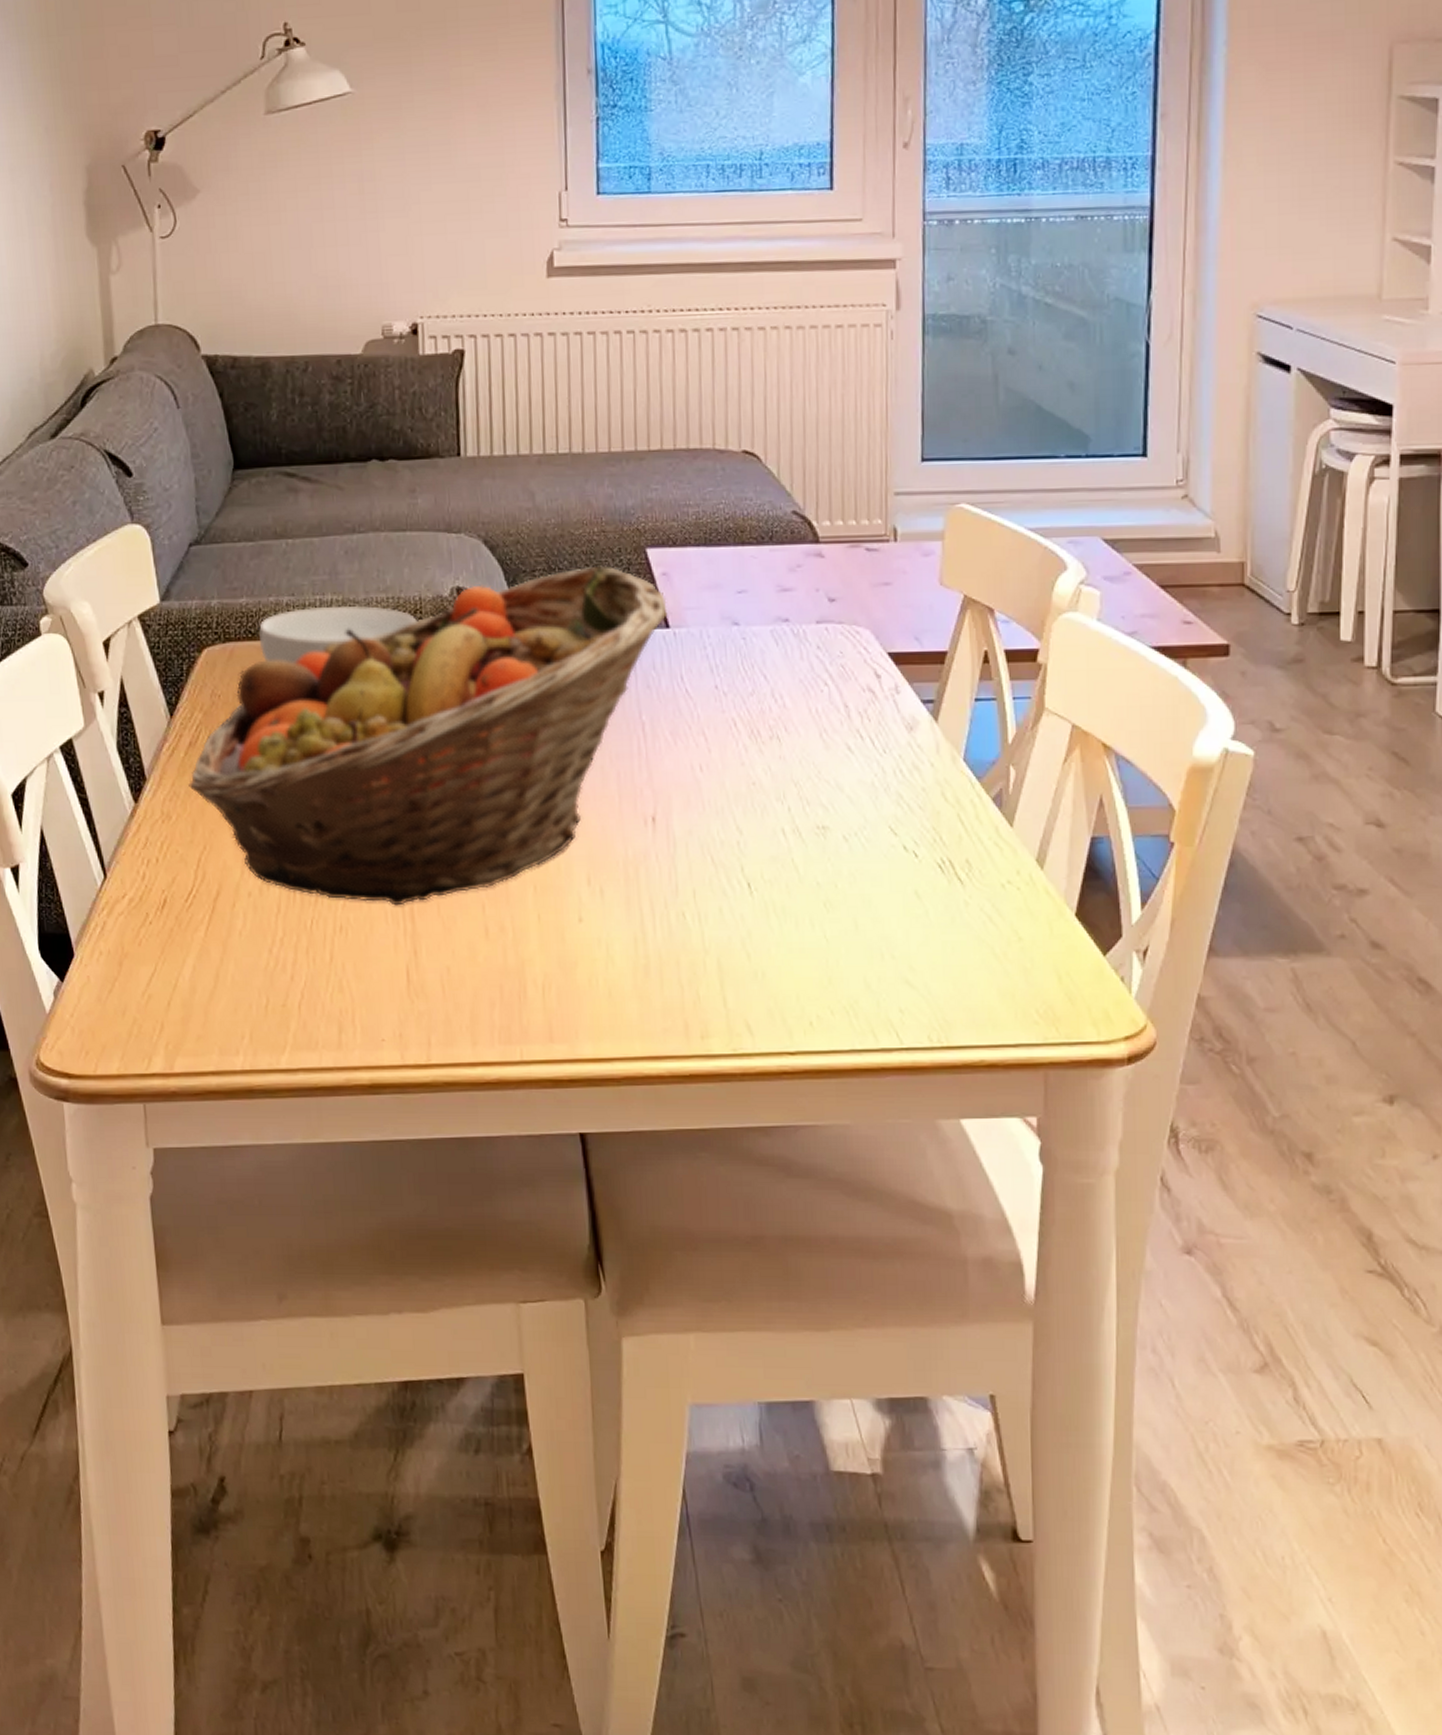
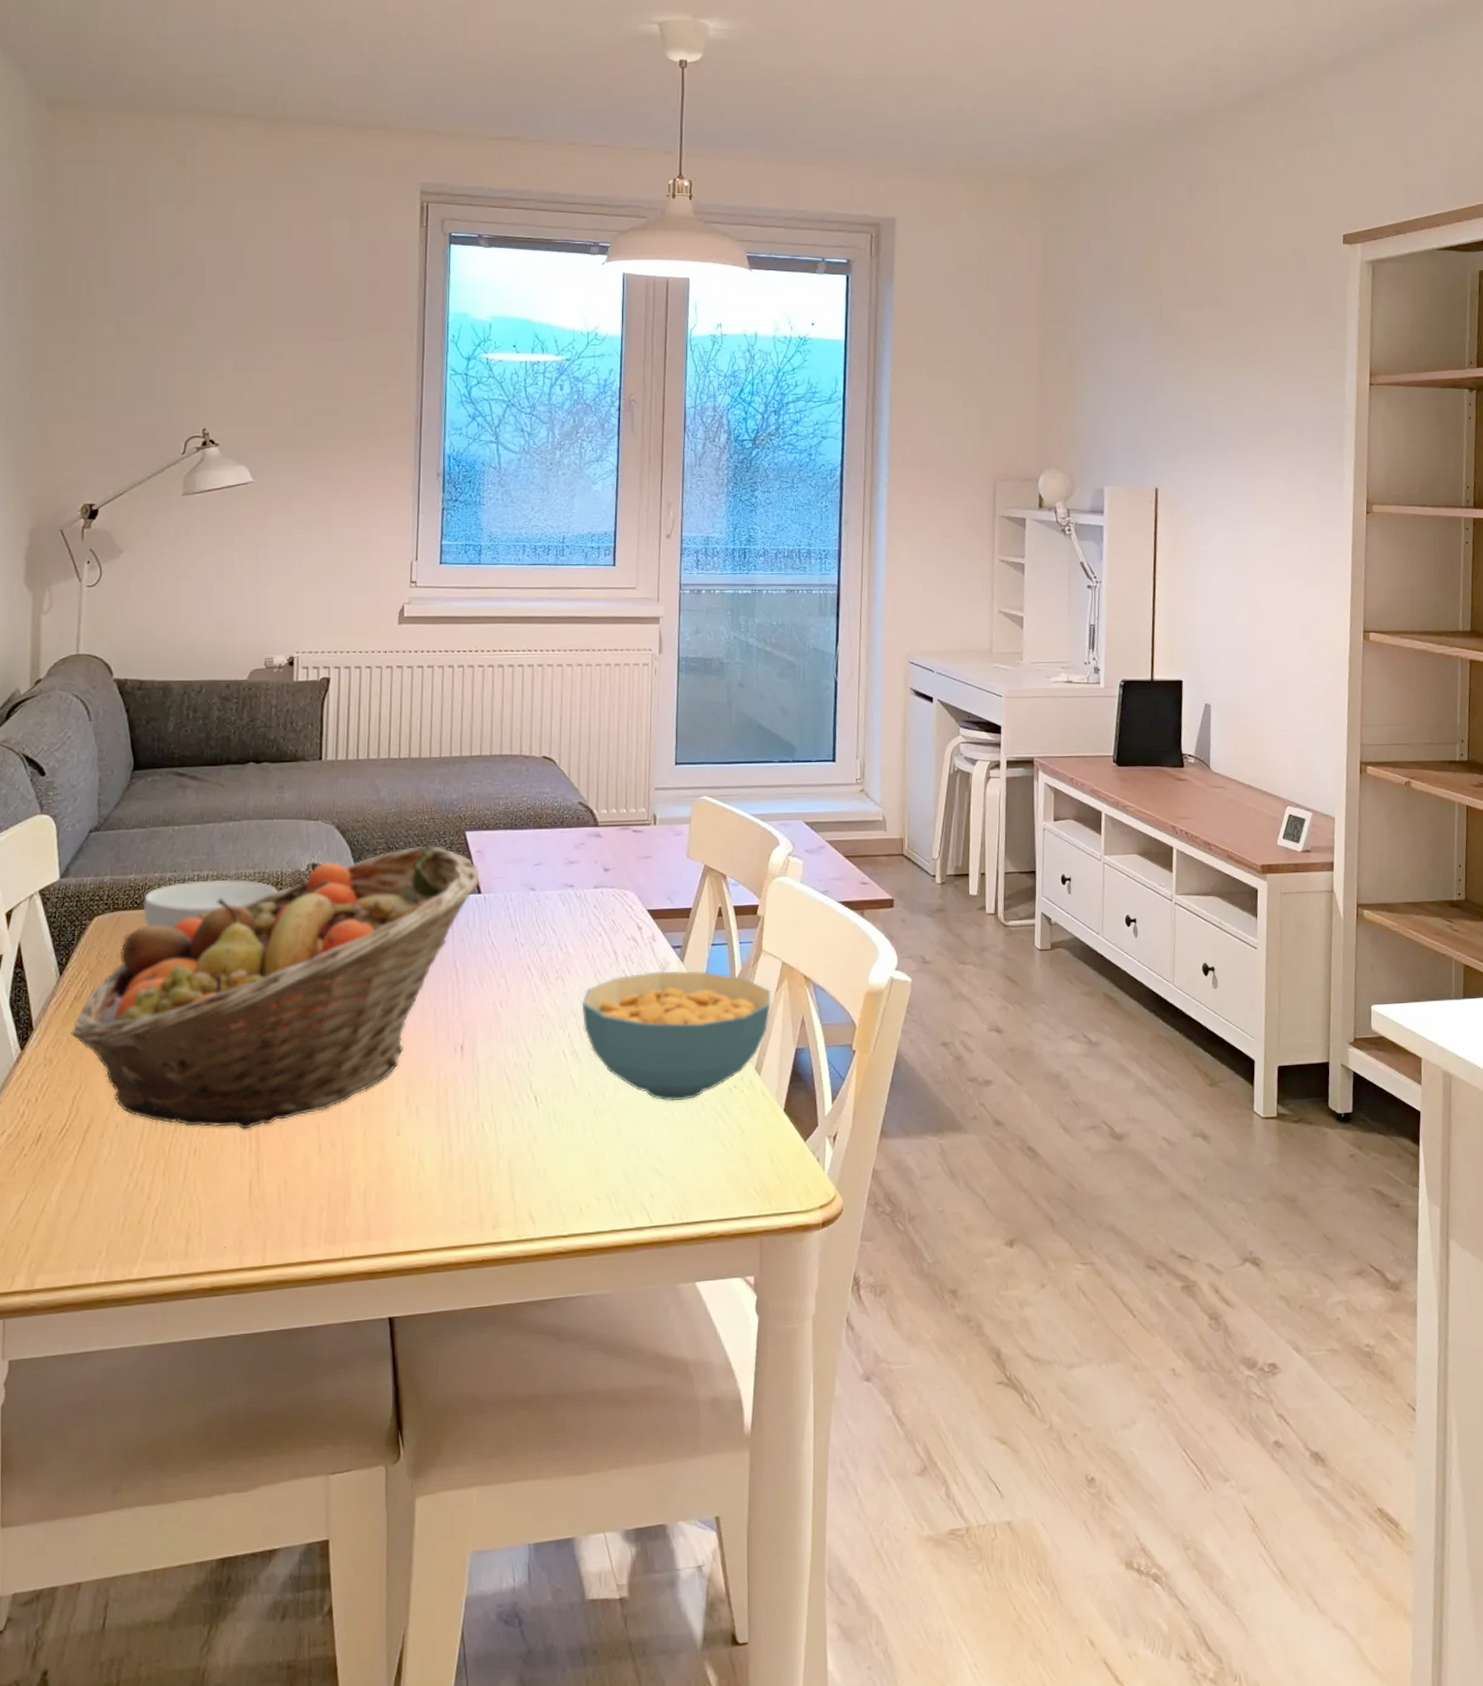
cereal bowl: none [804,731,1057,897] -> present [581,970,771,1102]

